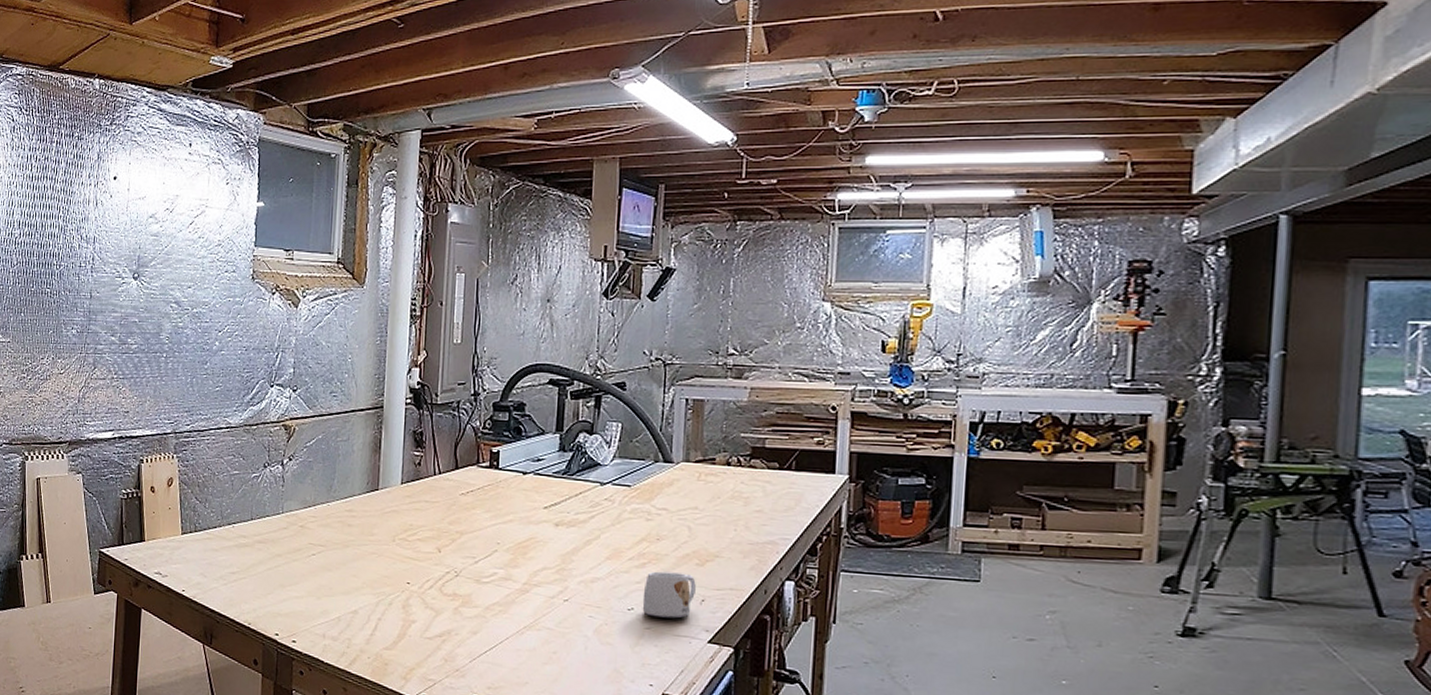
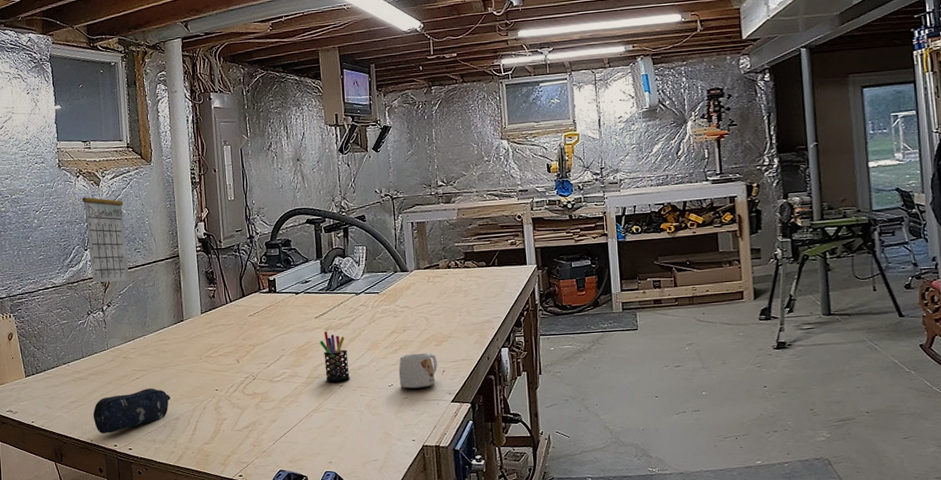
pencil case: none [254,569,350,618] -> present [93,388,171,434]
calendar: none [274,304,323,431] -> present [82,182,130,283]
pen holder: none [546,527,581,595] -> present [320,331,350,382]

